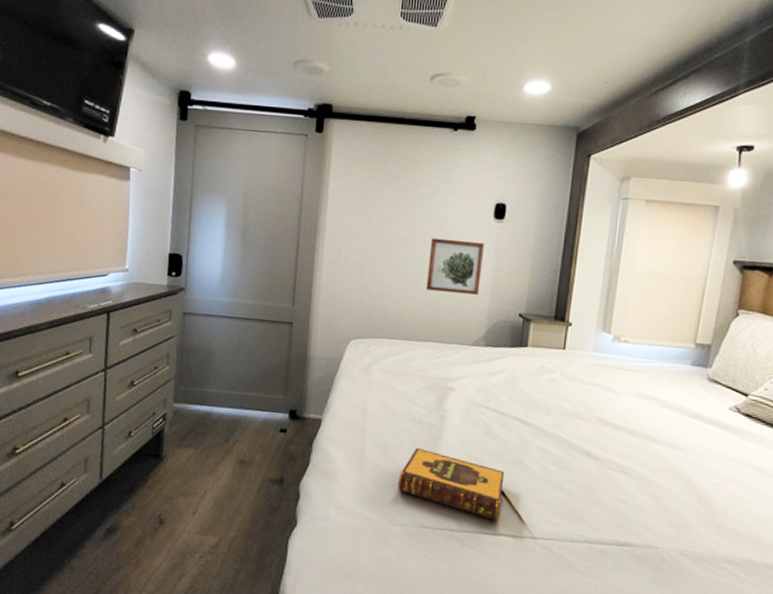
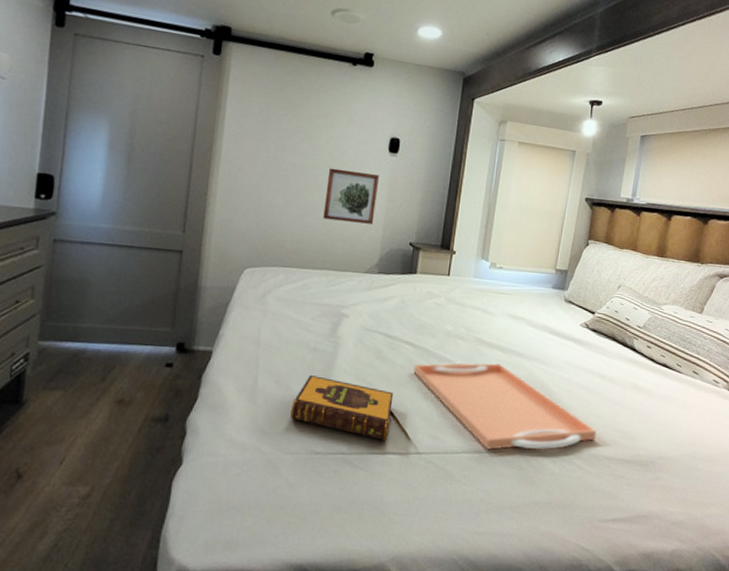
serving tray: none [526,442,754,550] -> present [413,361,597,450]

